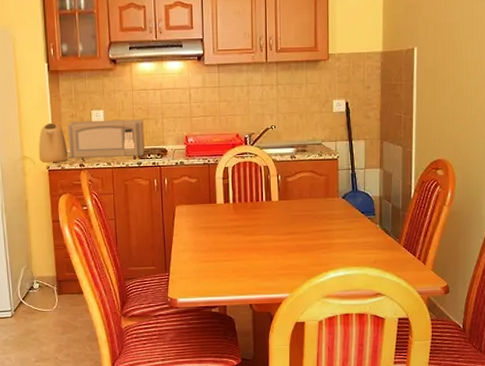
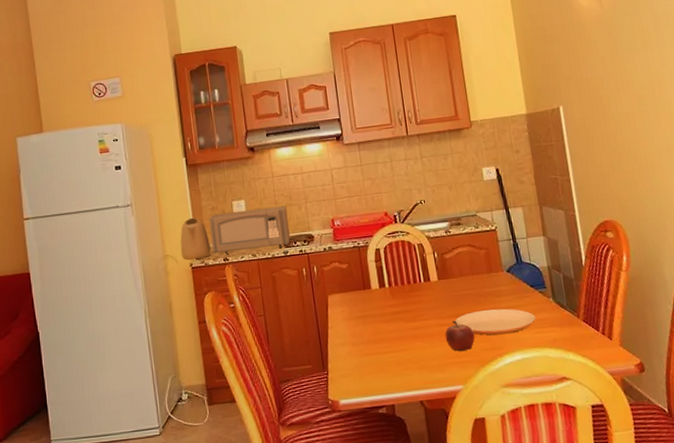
fruit: none [279,237,306,264] -> present [444,320,475,351]
plate: none [289,230,362,253] -> present [454,308,536,336]

